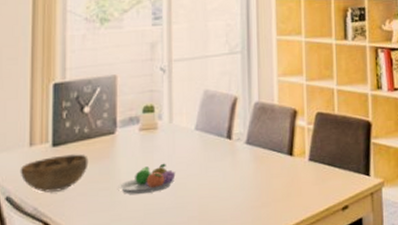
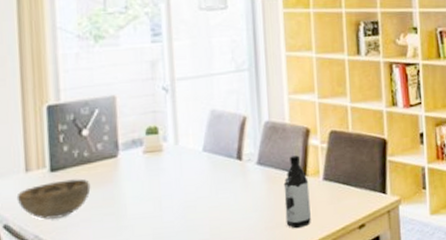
fruit bowl: present [118,163,176,194] -> none [124,186,185,219]
water bottle: none [270,136,296,209] -> present [283,155,311,229]

